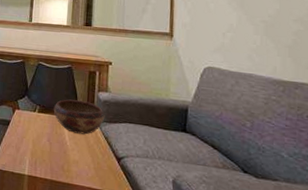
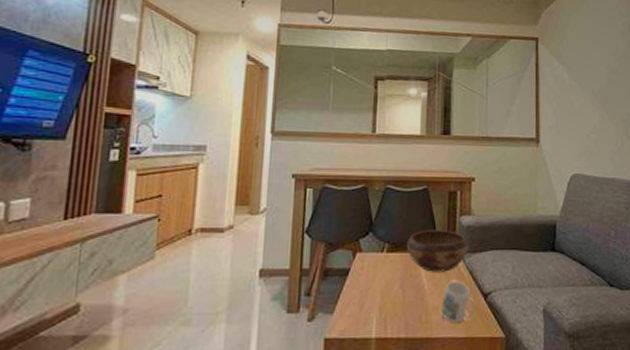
mug: none [80,142,110,177] -> present [441,280,476,323]

